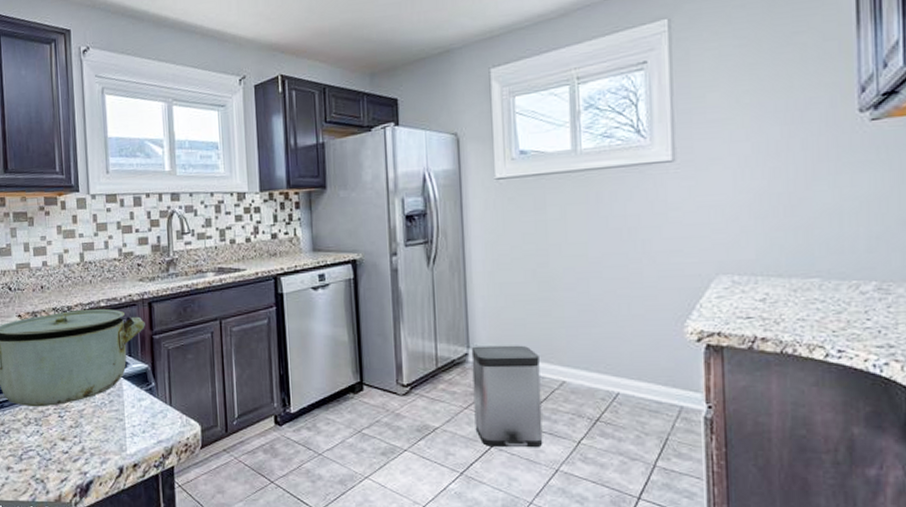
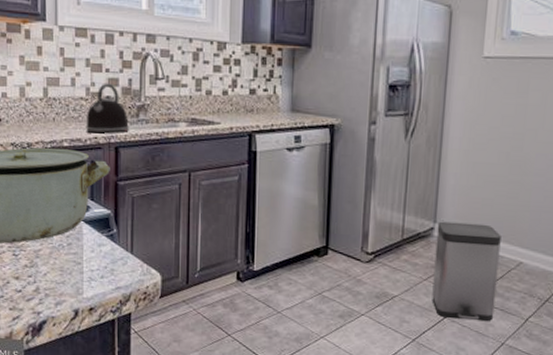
kettle: none [120,242,160,293] -> present [86,83,129,135]

